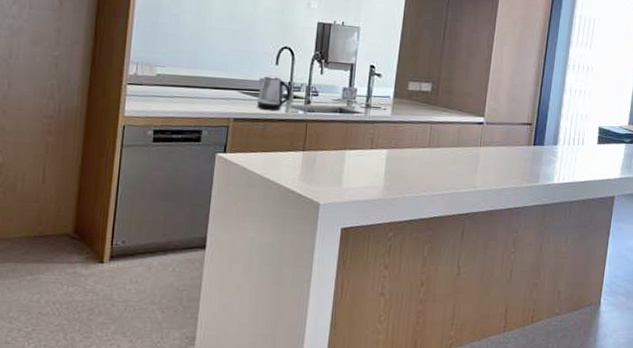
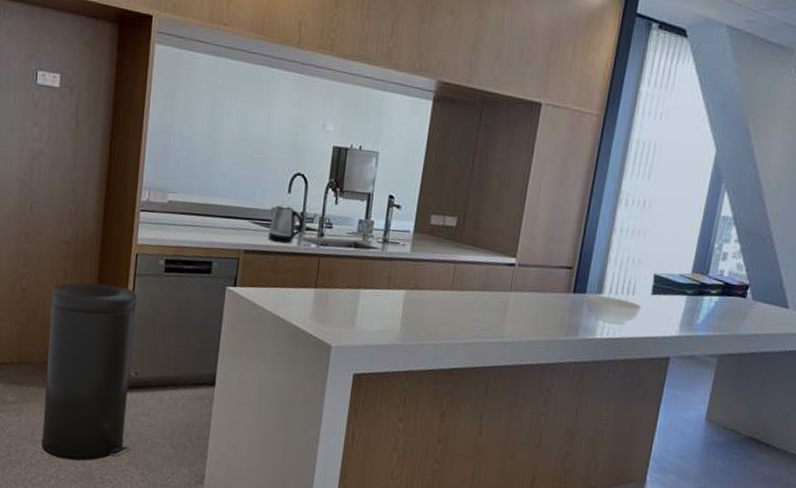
pedal bin: none [18,155,124,335] -> present [41,282,137,461]
bowl: none [544,146,590,172] -> present [586,295,642,326]

